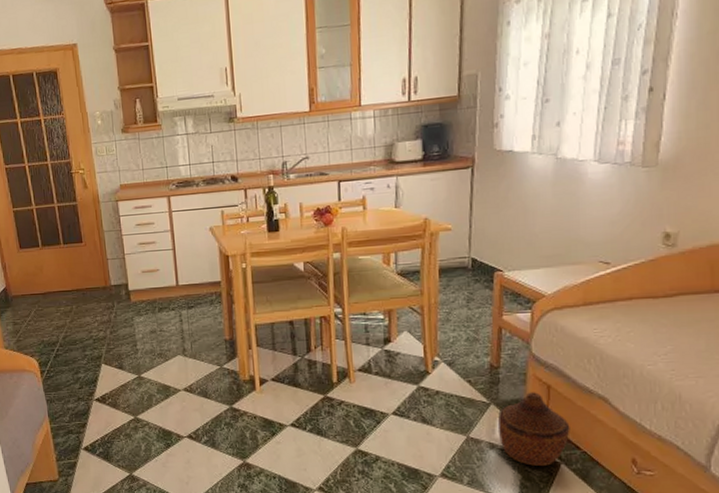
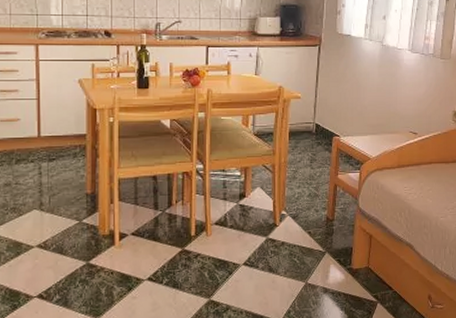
woven basket: present [497,392,570,466] -> none [330,241,385,306]

